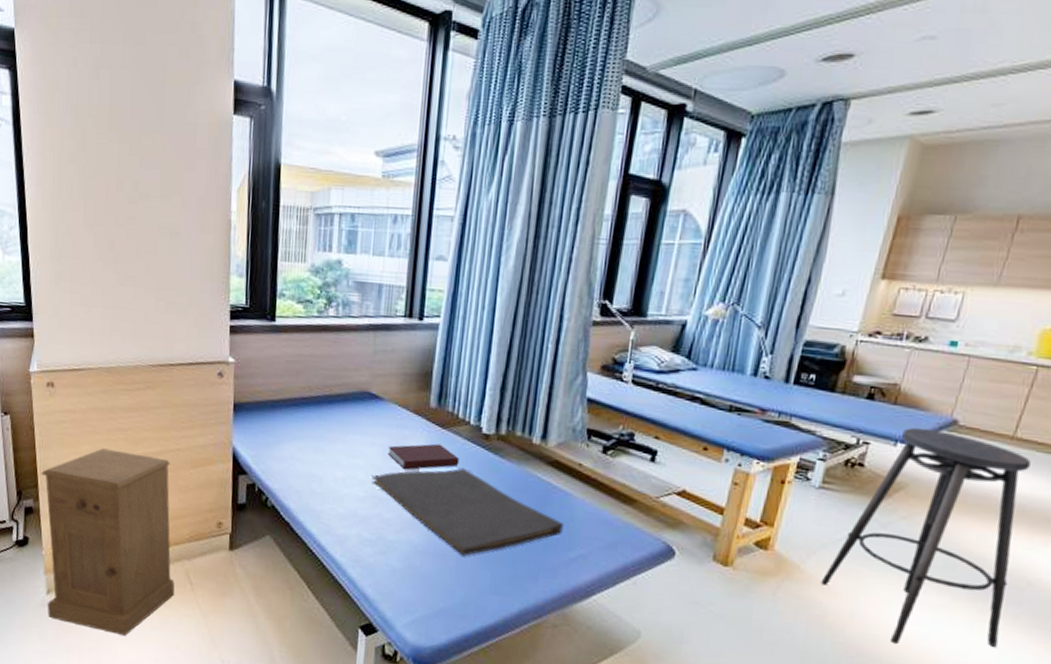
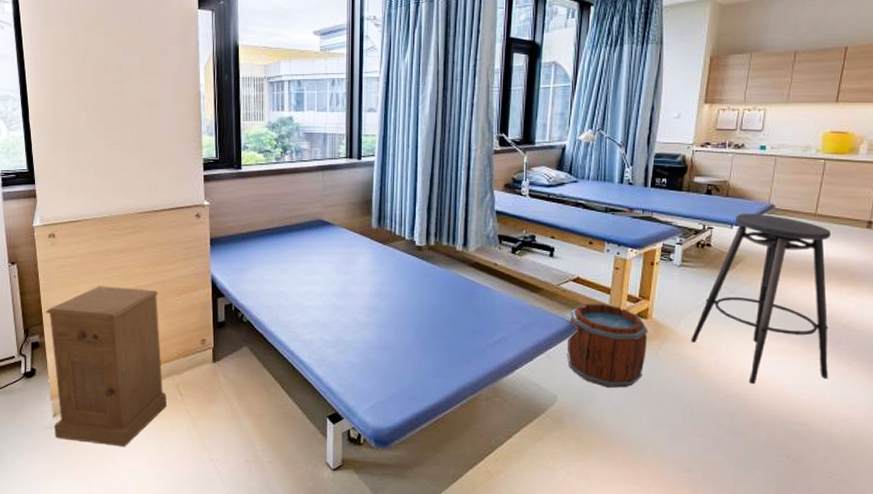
hand towel: present [371,467,564,556] -> none [329,275,487,348]
notebook: present [388,443,460,470] -> none [341,257,399,281]
bucket: none [658,523,767,632] -> present [566,303,648,388]

